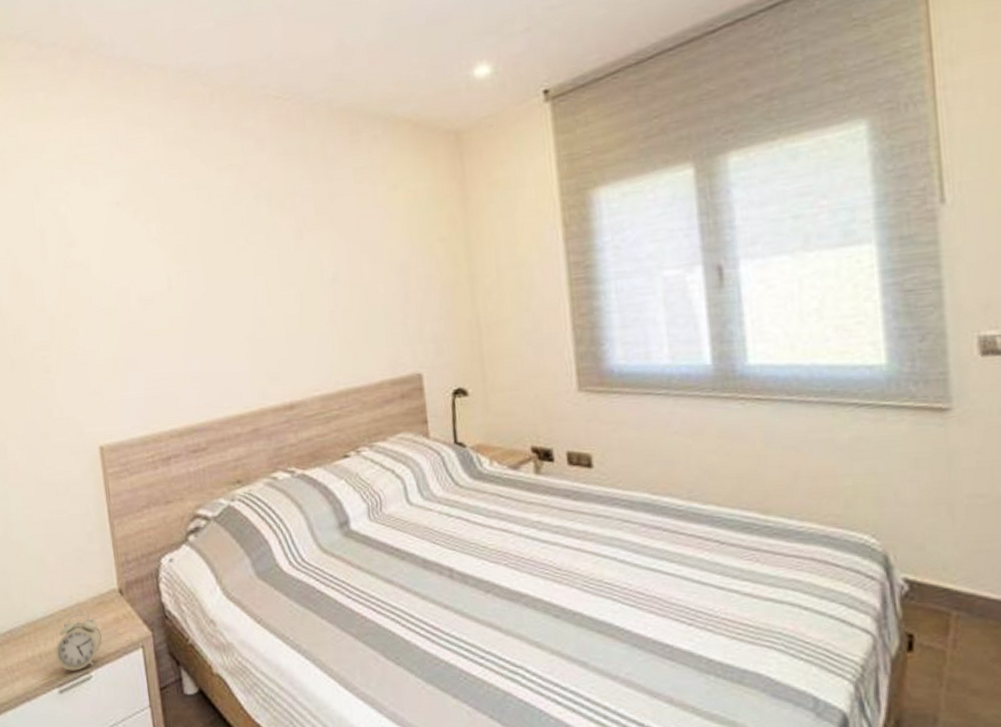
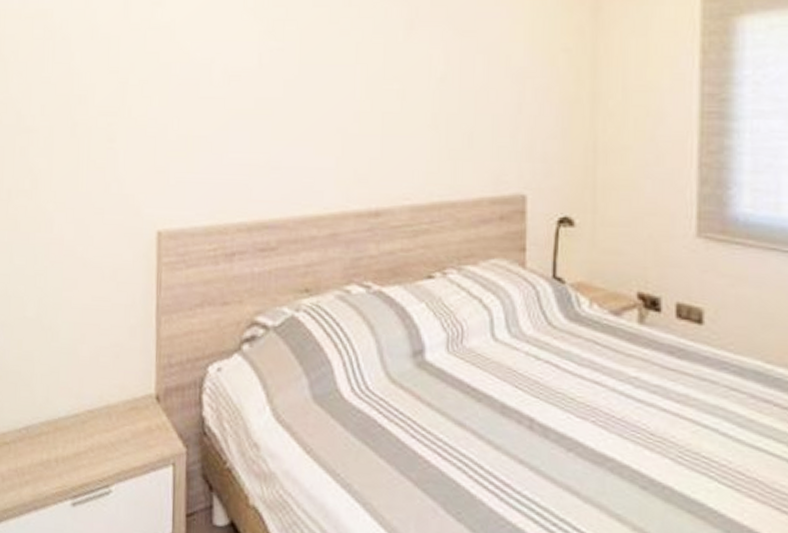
alarm clock: present [55,613,102,672] -> none [73,417,129,483]

